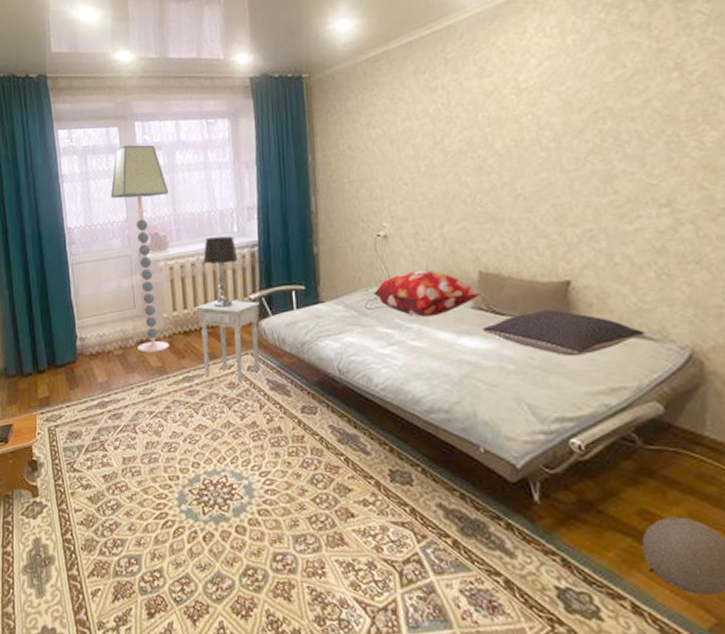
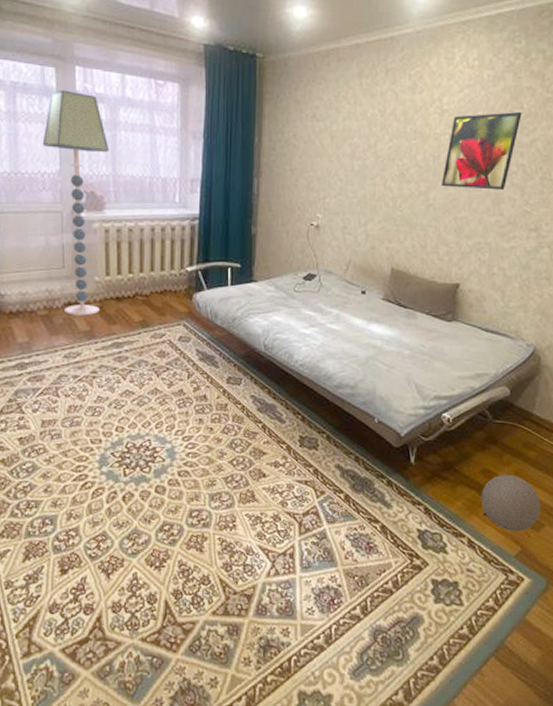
nightstand: present [196,299,259,383] -> none [130,268,195,352]
table lamp: present [203,236,239,308] -> none [142,205,178,277]
decorative pillow: present [375,270,481,317] -> none [304,261,391,304]
pillow: present [482,309,645,357] -> none [388,306,505,347]
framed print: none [529,71,626,173] -> present [440,111,522,191]

